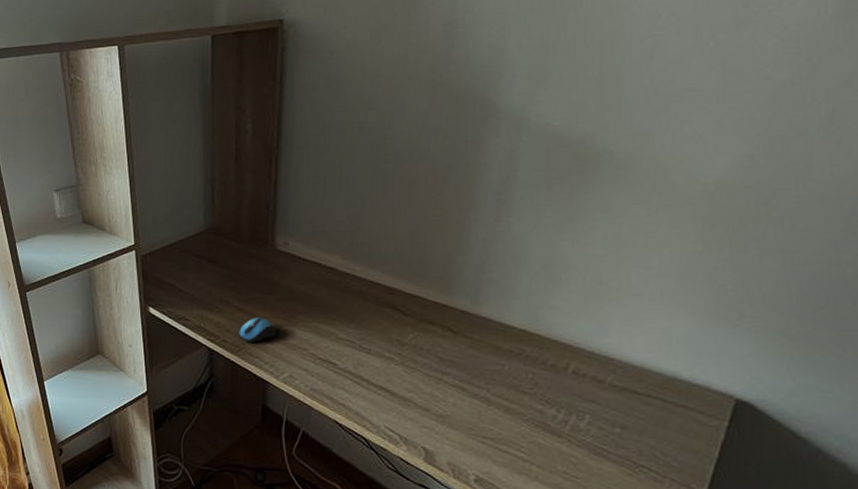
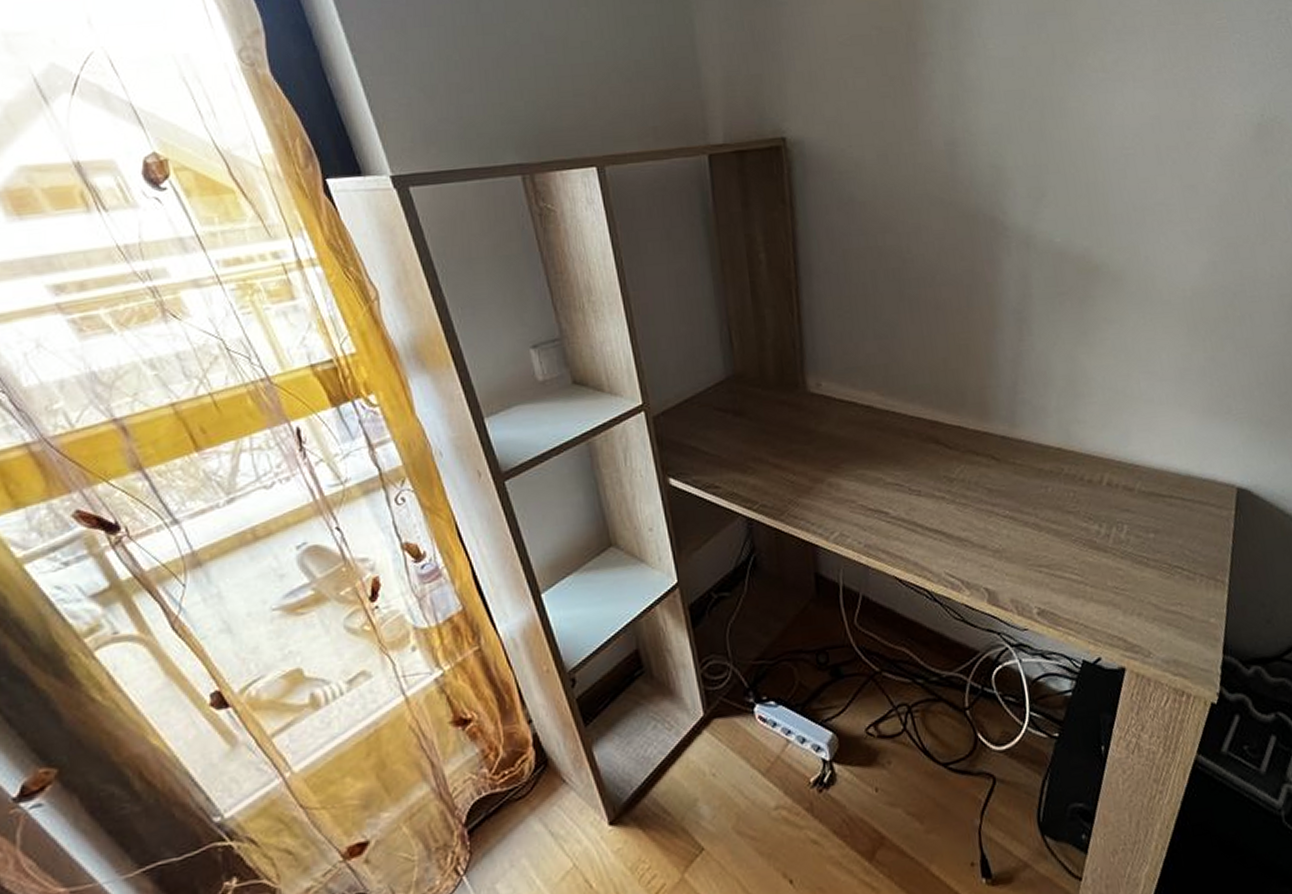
computer mouse: present [239,317,275,342] -> none [778,471,819,503]

